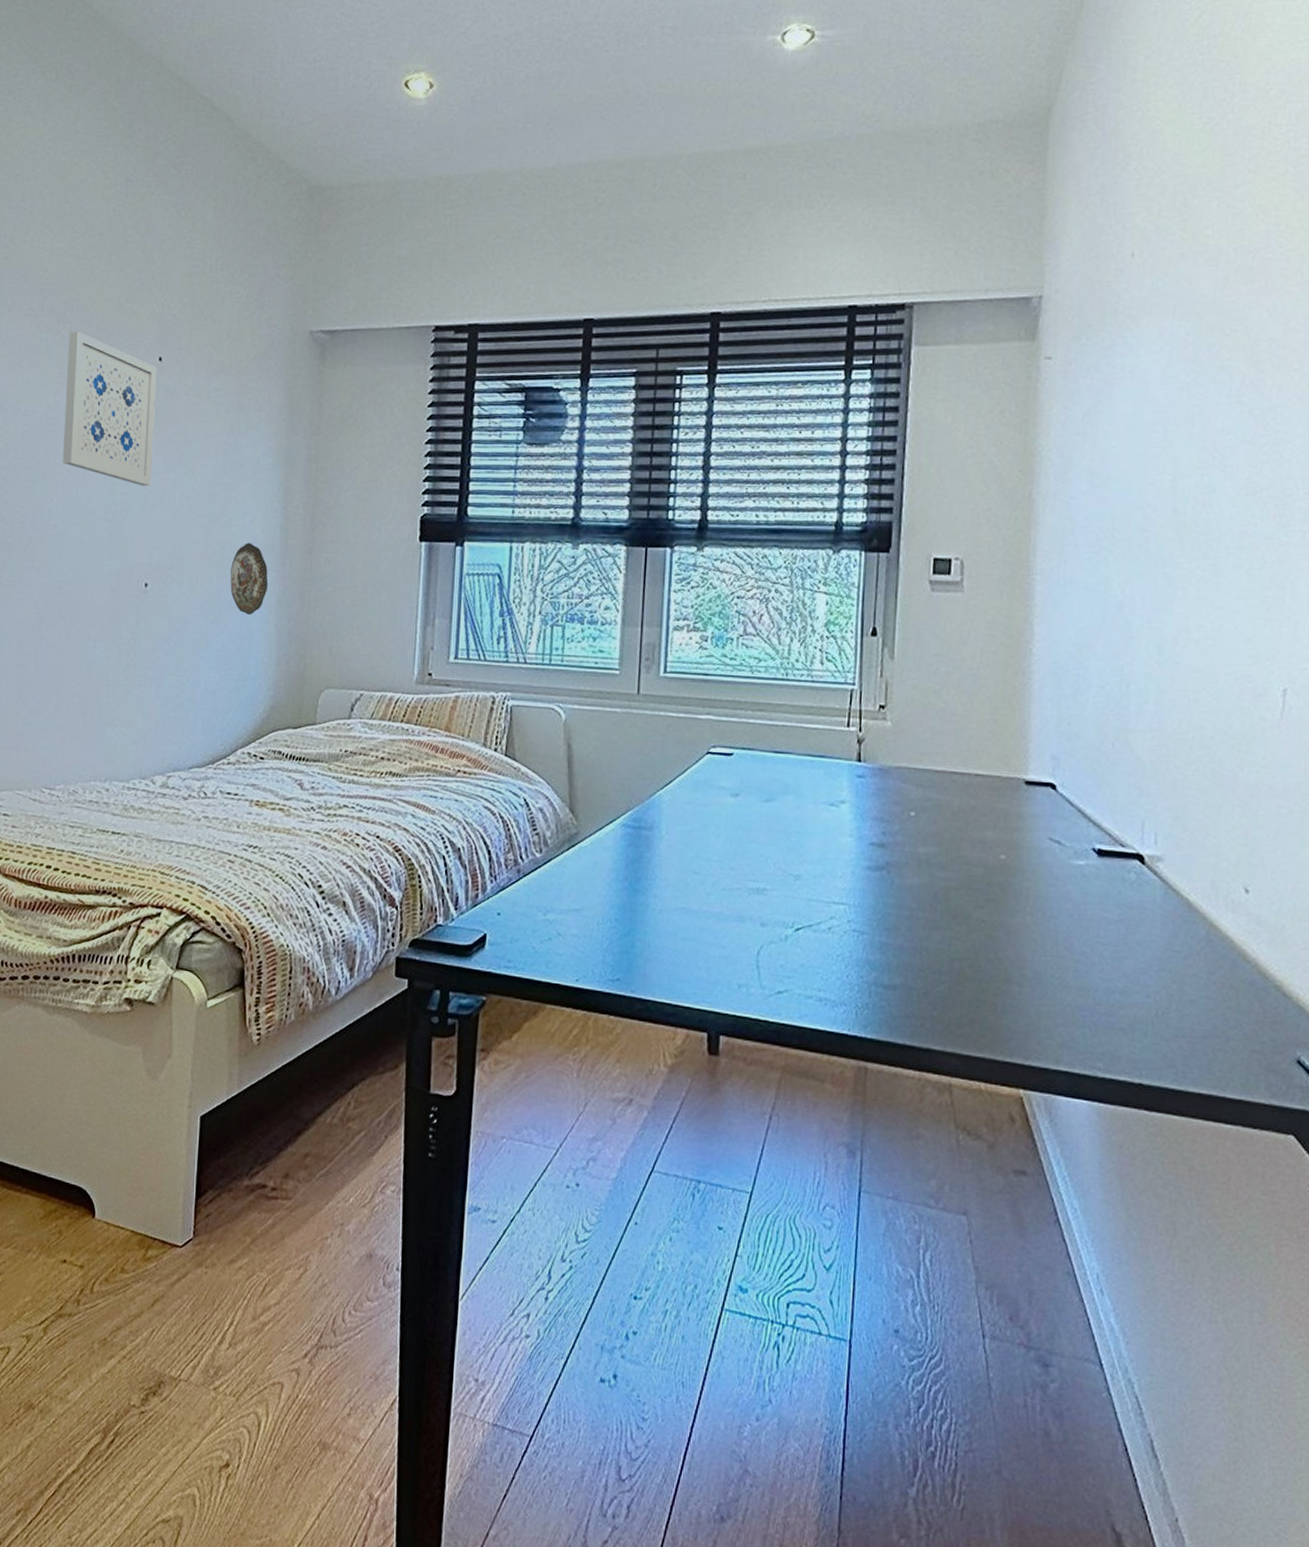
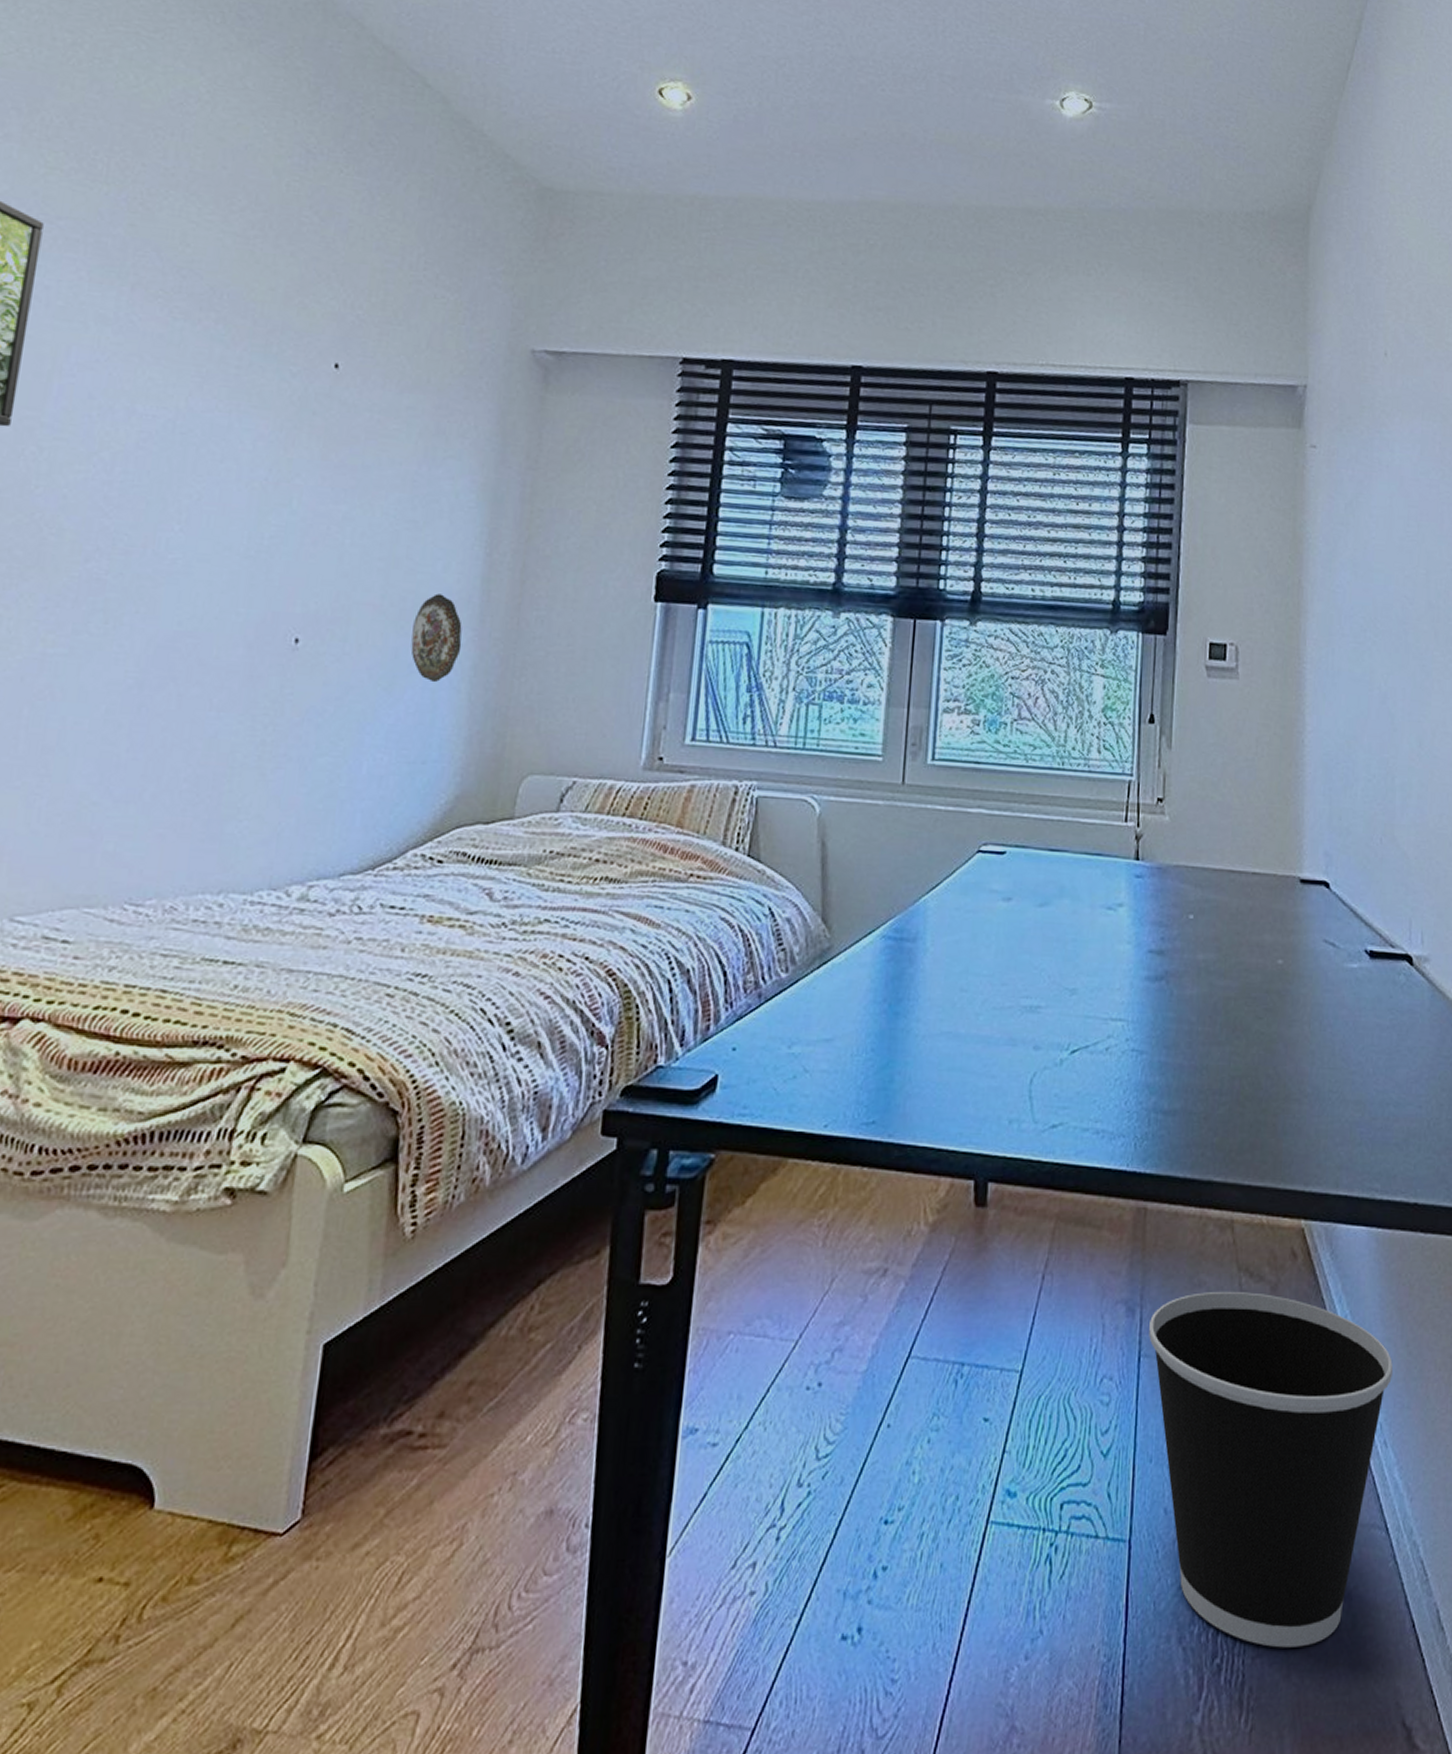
wall art: present [63,331,156,487] -> none [192,322,331,519]
wastebasket: none [869,1144,1112,1450] -> present [1149,1291,1393,1648]

